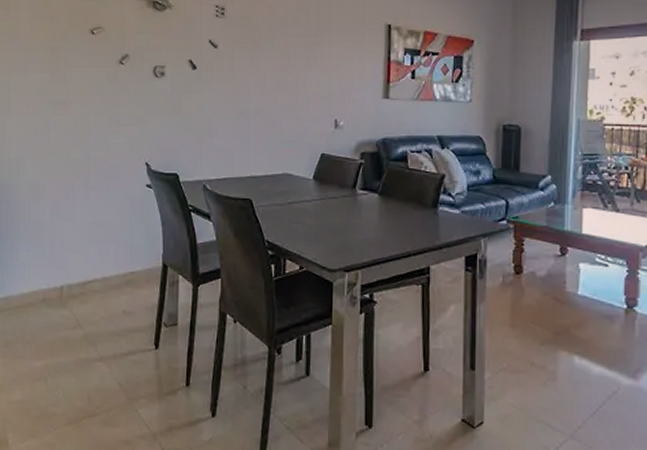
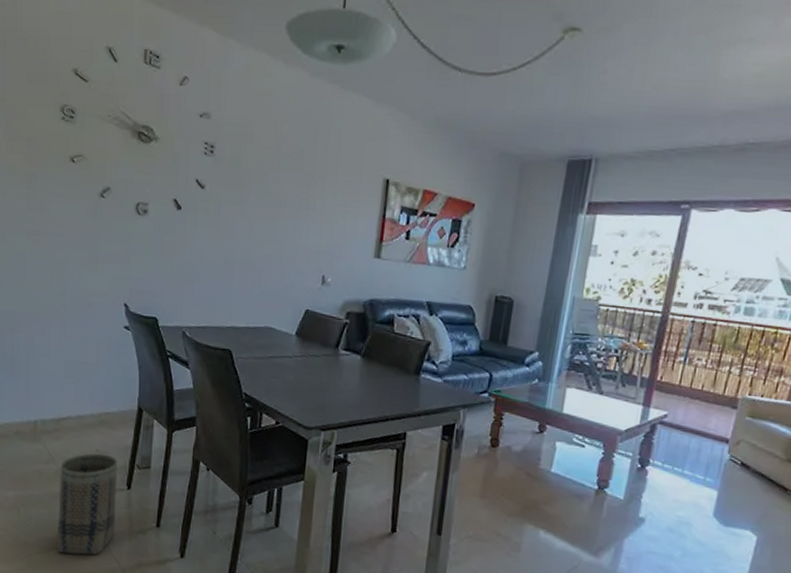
basket: none [85,314,144,423] -> present [56,453,117,555]

